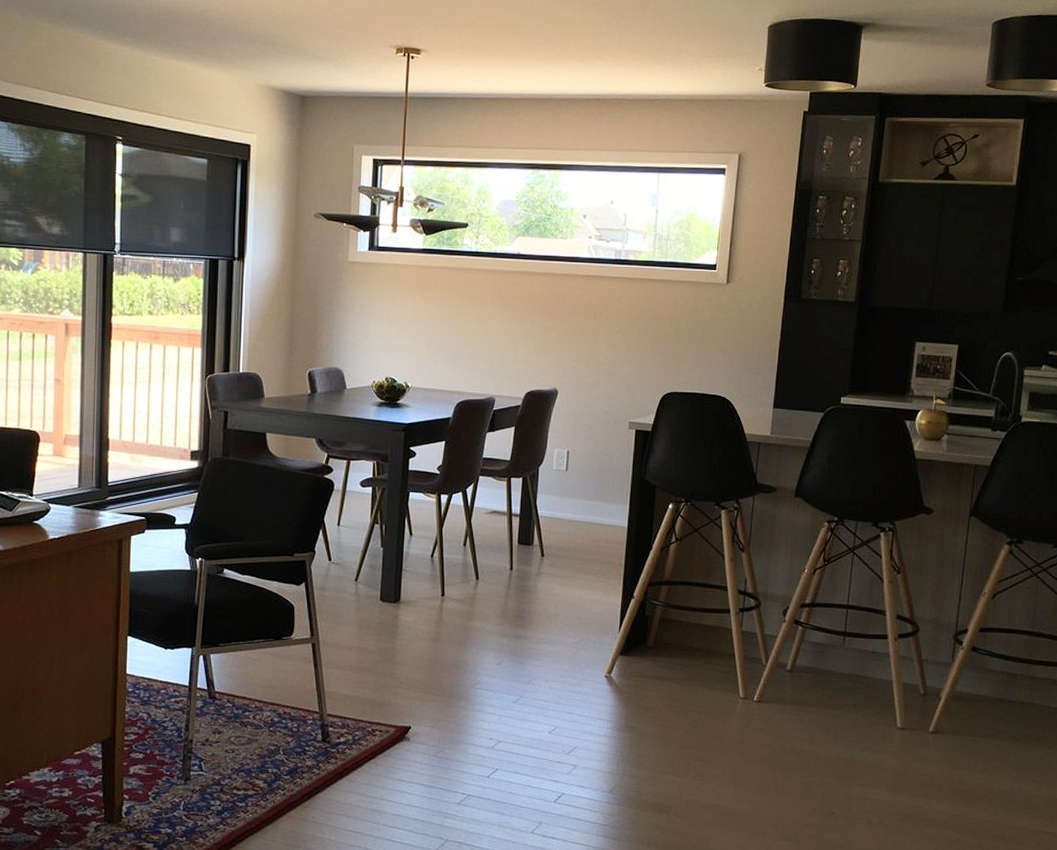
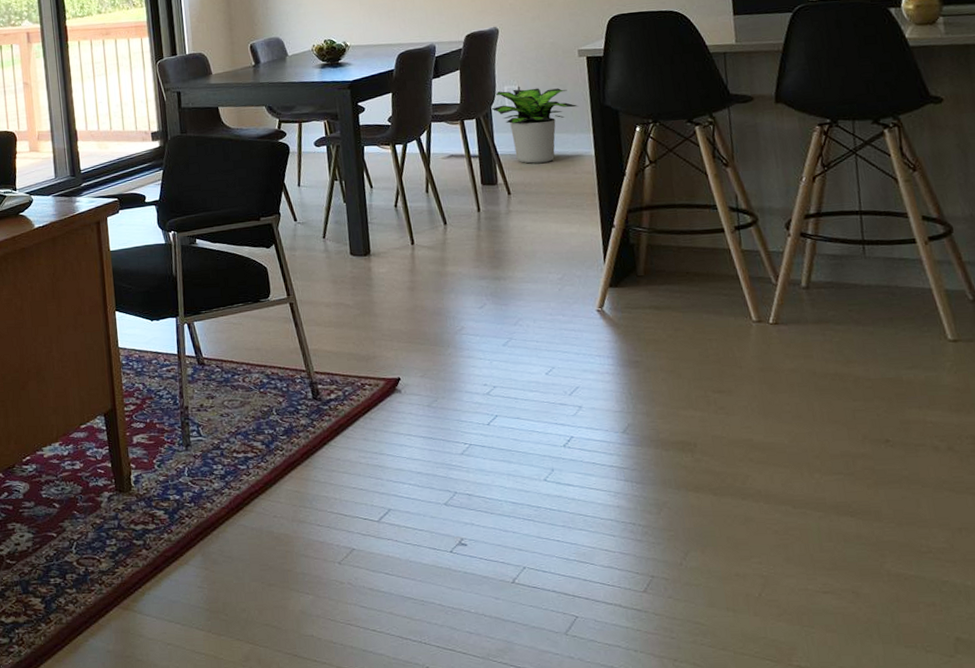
potted plant: none [540,453,621,529] -> present [492,88,579,164]

